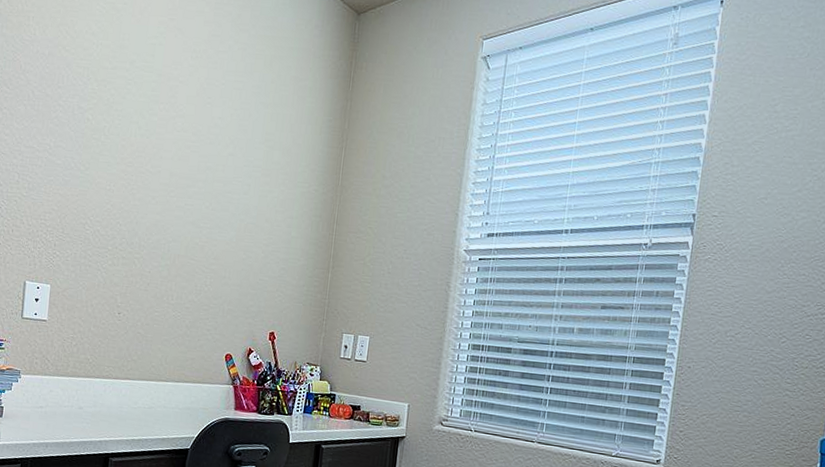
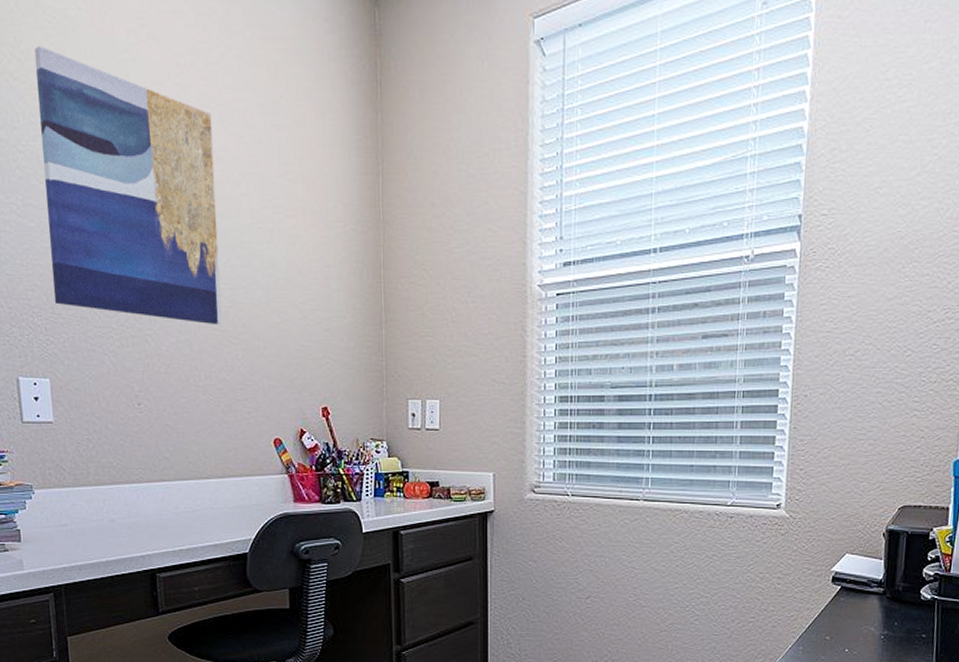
wall art: none [65,28,215,256] -> present [35,46,222,325]

